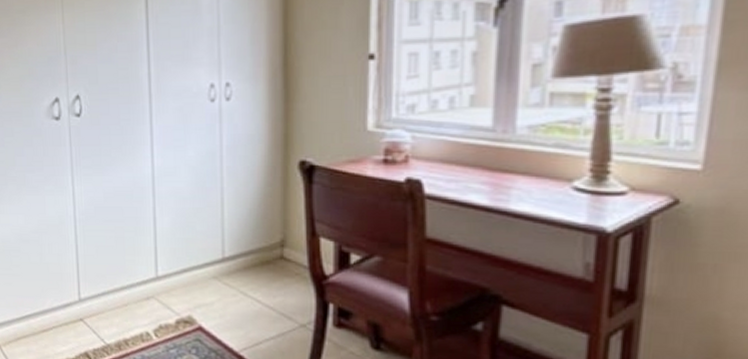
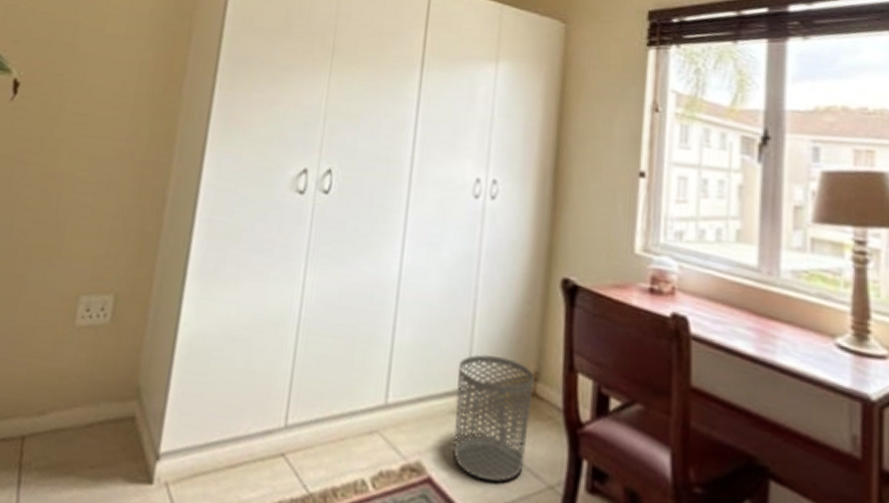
waste bin: none [213,231,281,325] -> present [453,354,534,482]

